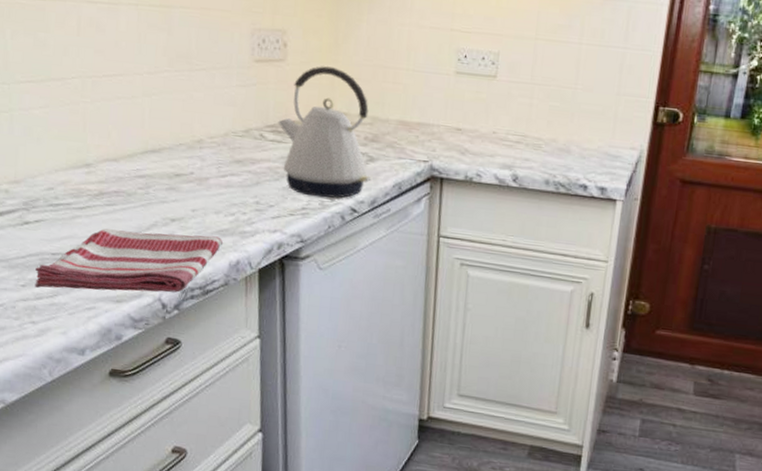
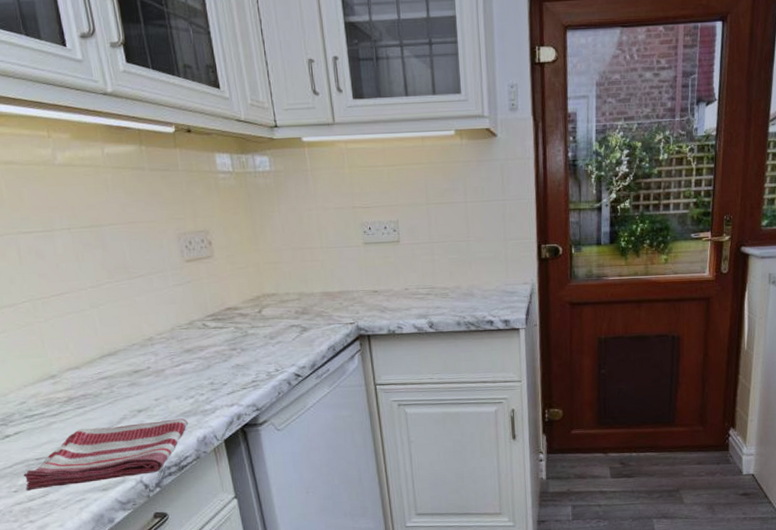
kettle: present [278,65,372,198] -> none [216,255,308,370]

